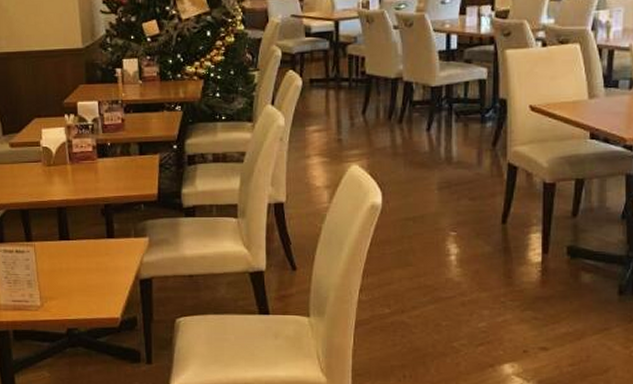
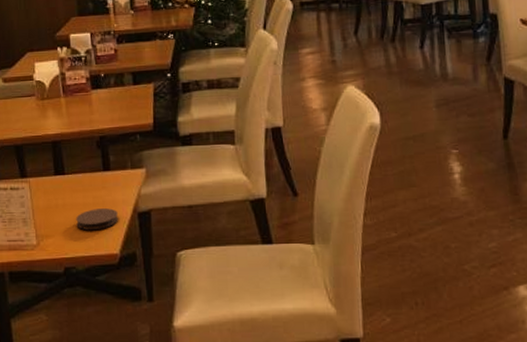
coaster: none [79,274,121,294] -> present [76,208,119,230]

